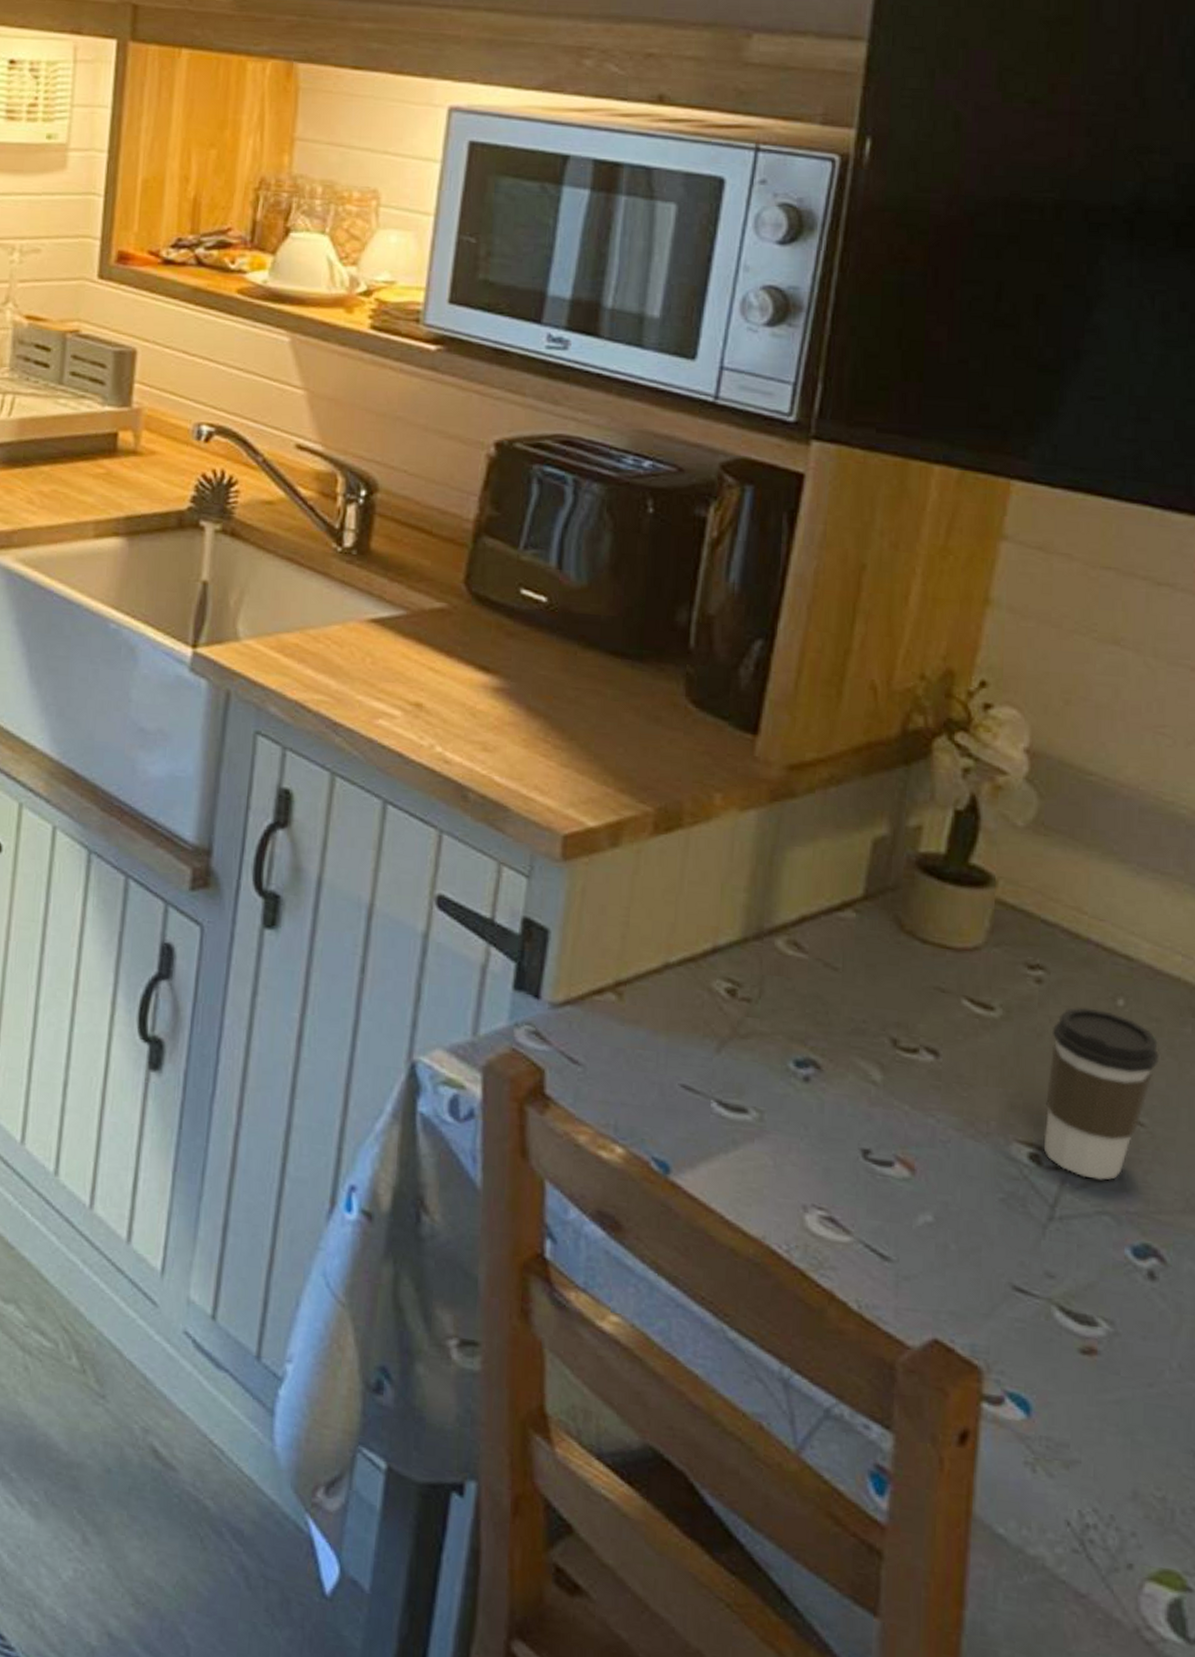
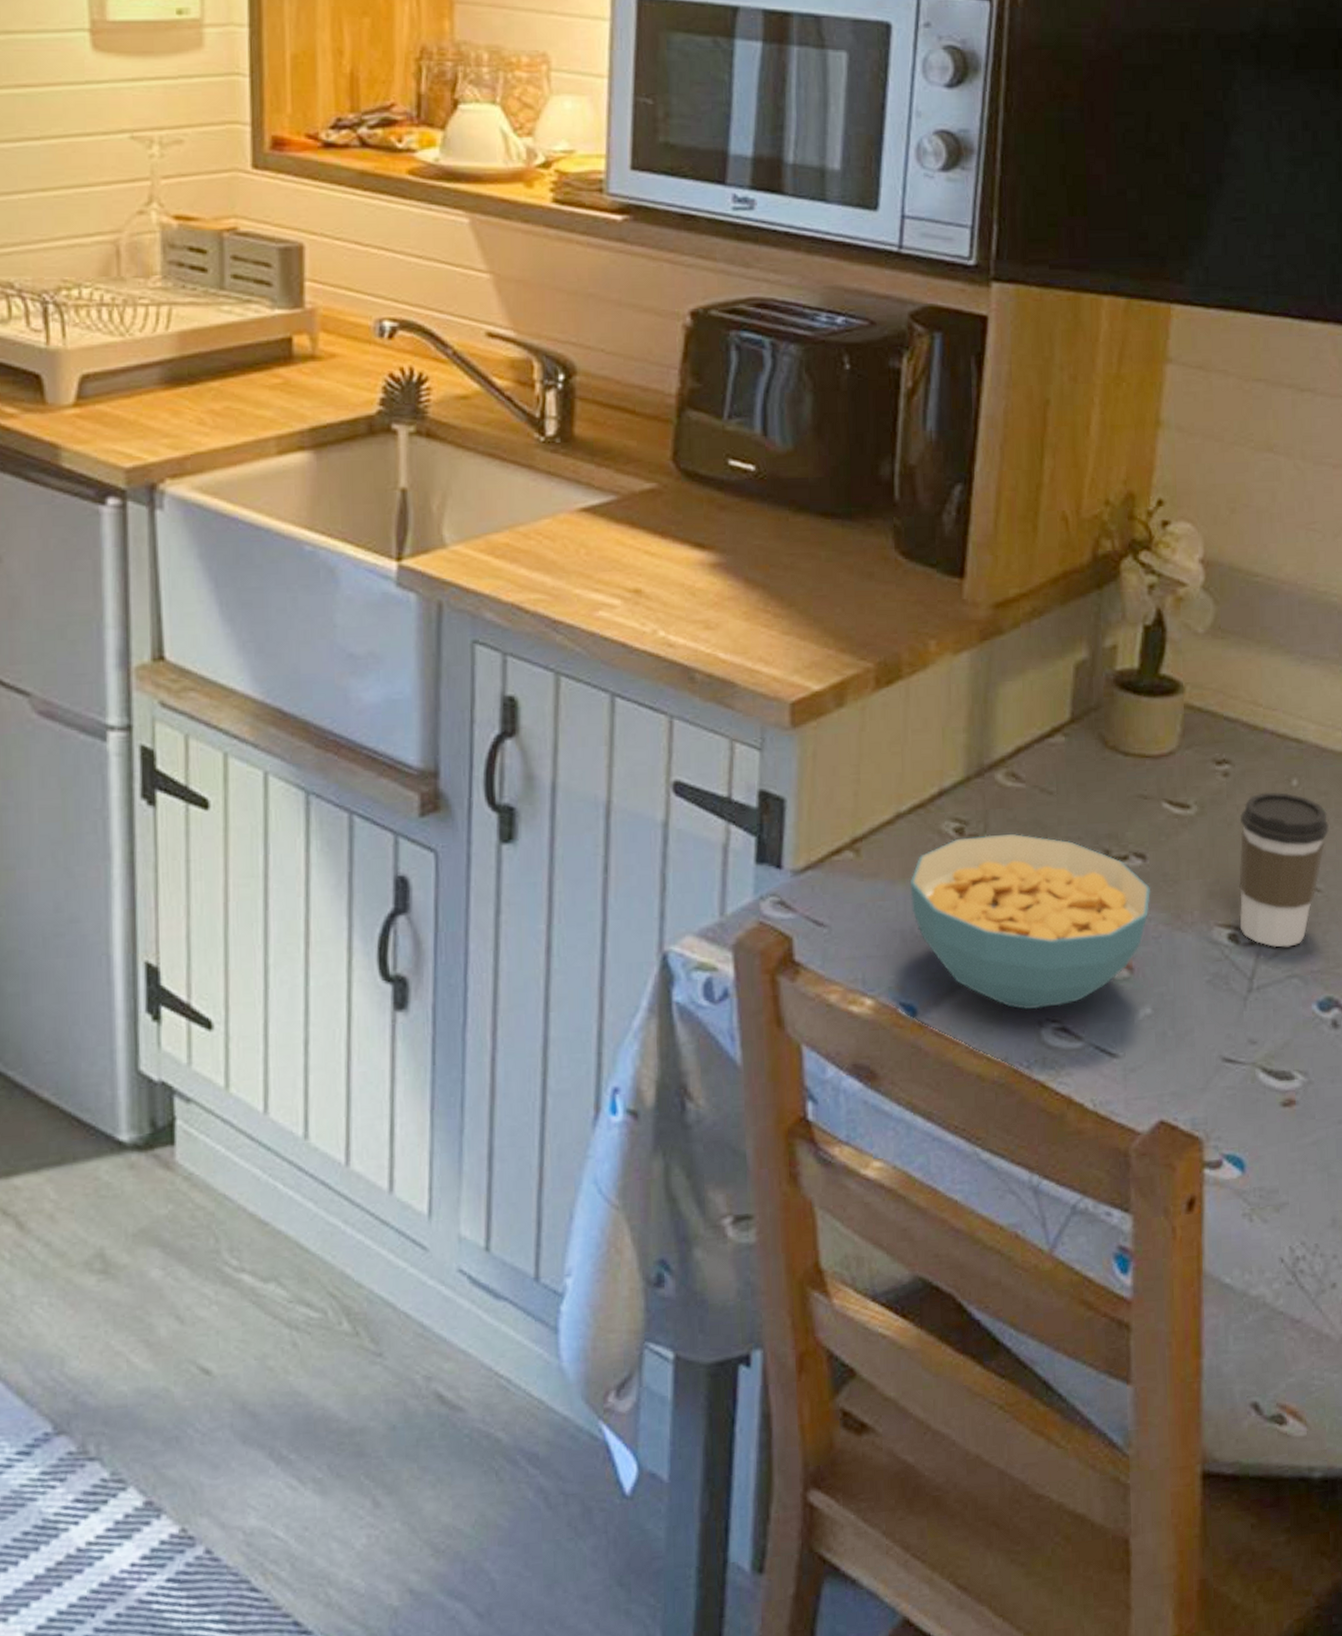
cereal bowl: none [672,999,941,1194] -> present [910,833,1150,1010]

